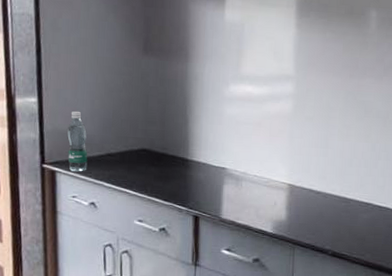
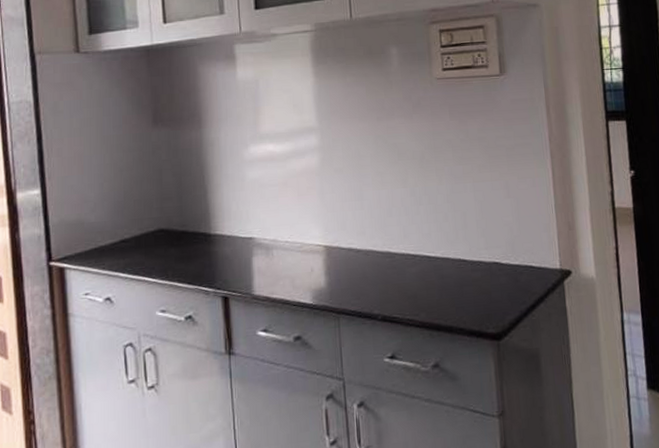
bottle: present [67,111,88,172] -> none [74,197,100,266]

